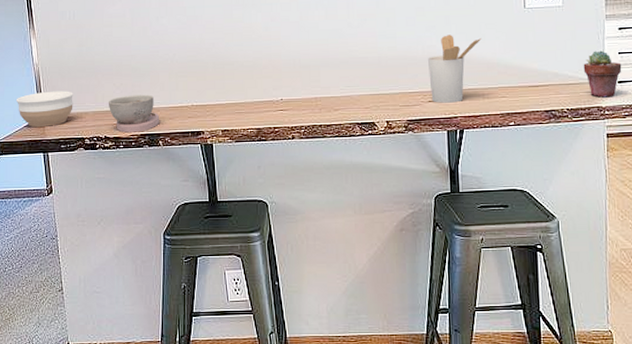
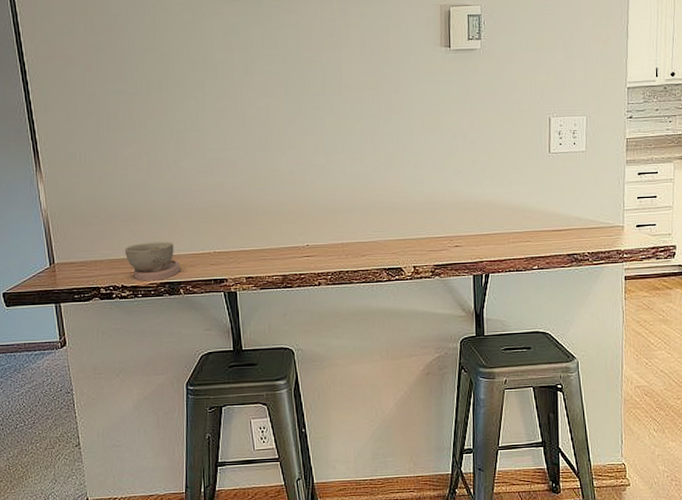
bowl: present [16,91,73,127] -> none [23,238,87,276]
utensil holder: present [428,35,482,103] -> none [455,179,508,248]
potted succulent: present [583,50,622,98] -> none [604,195,640,241]

